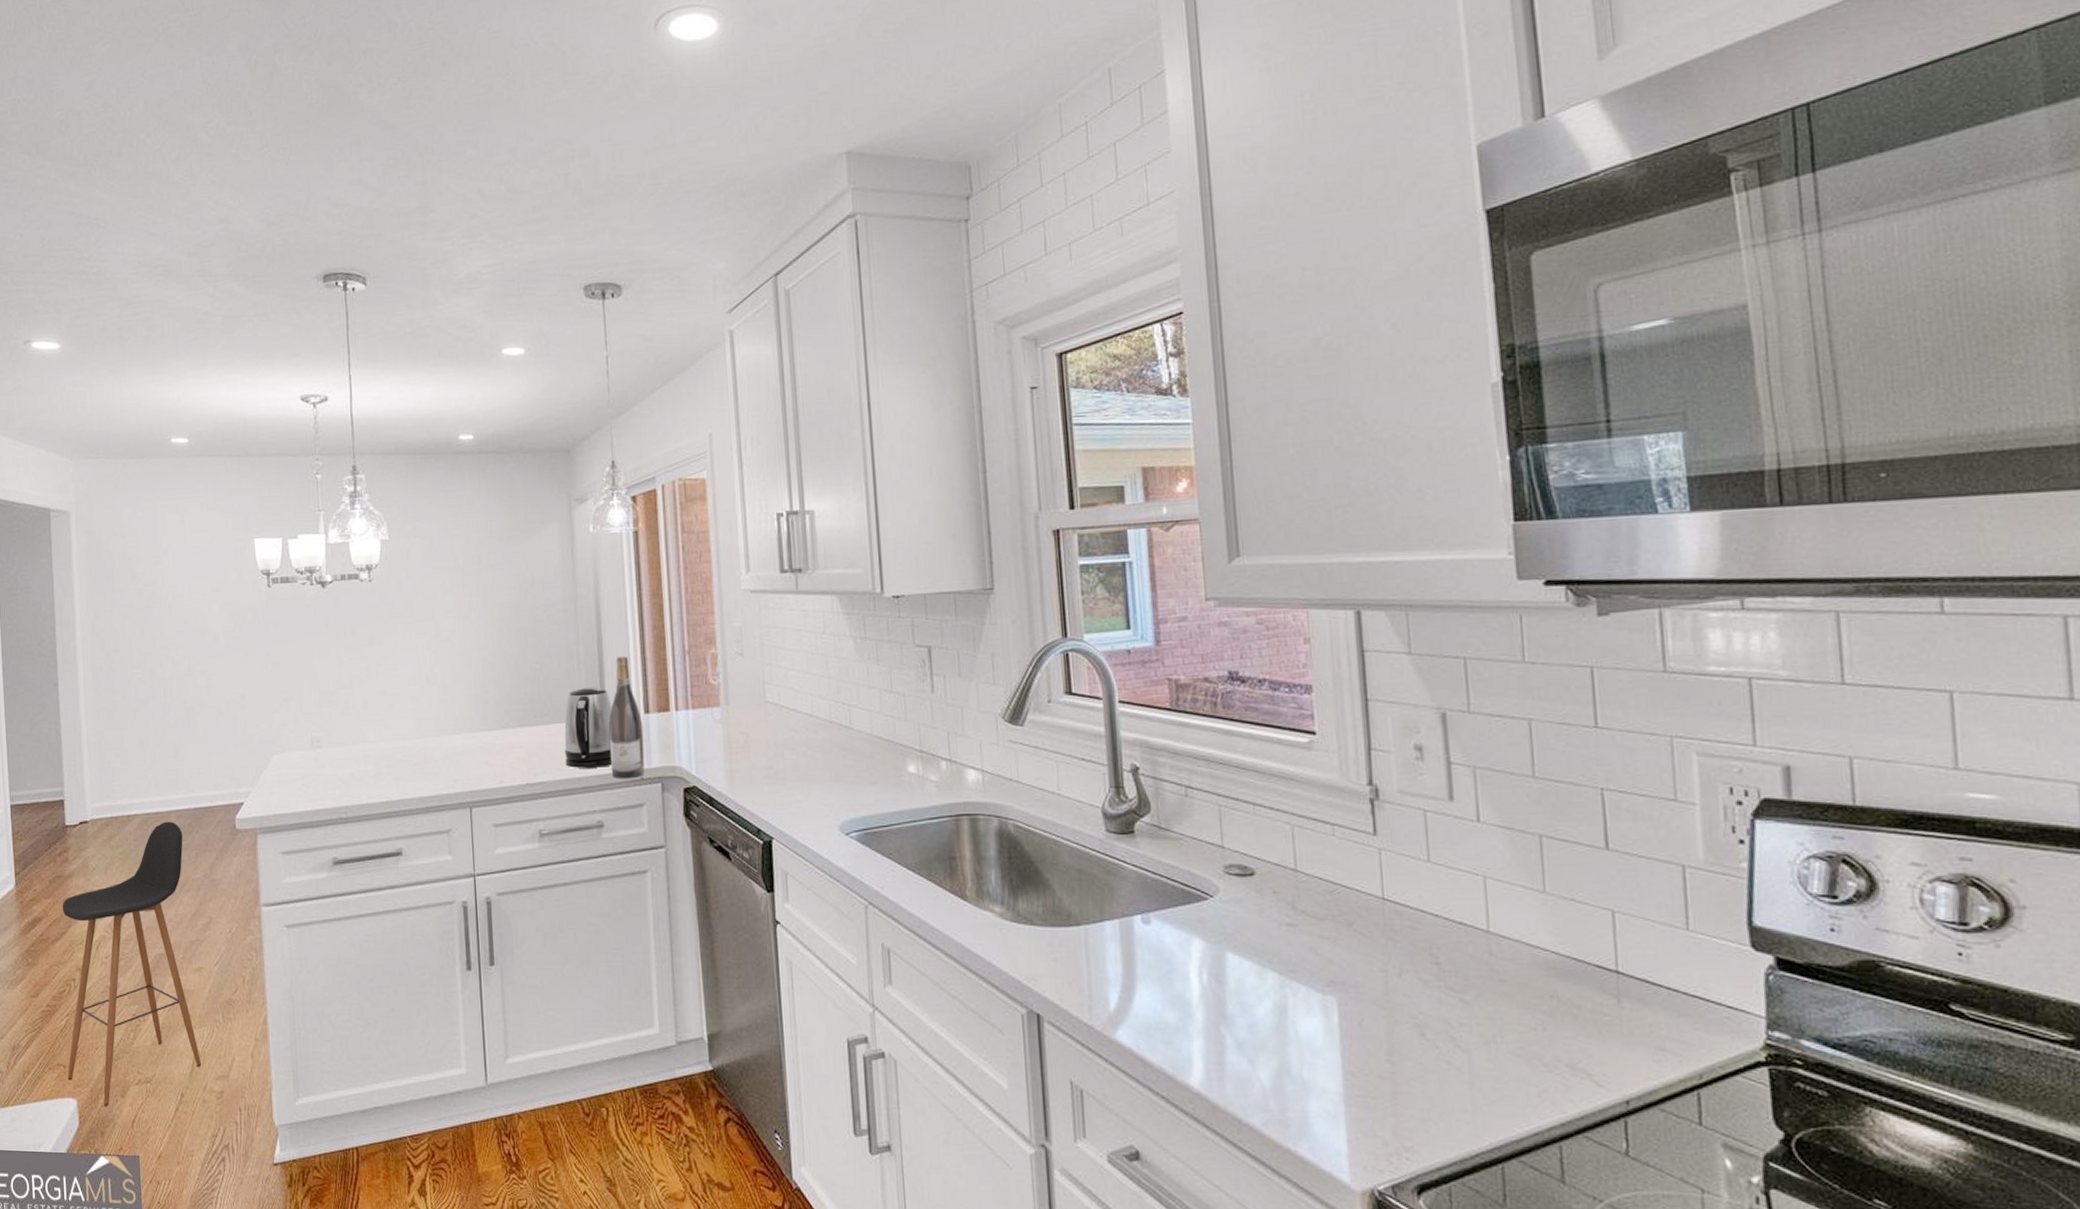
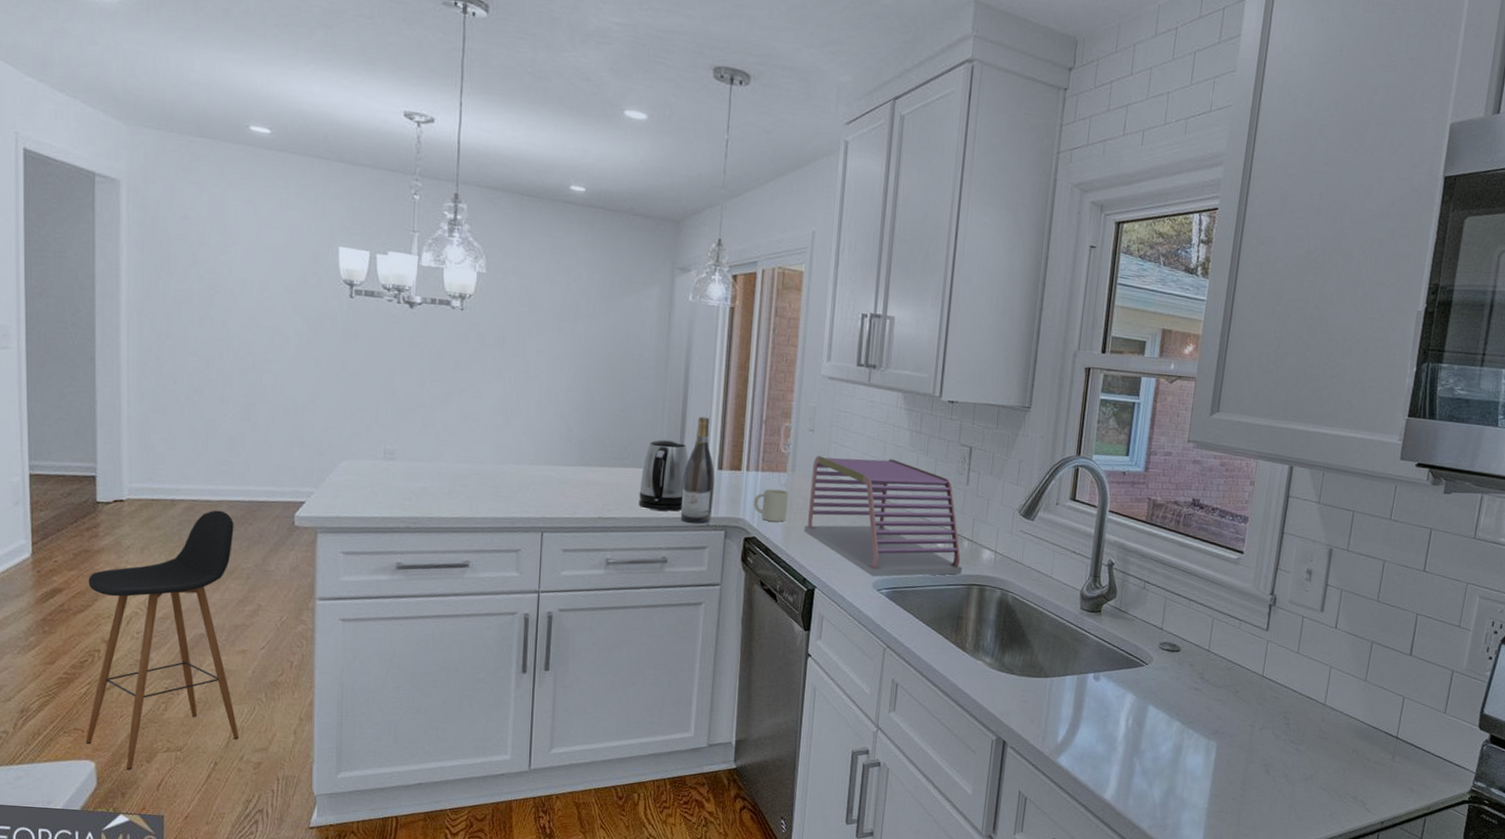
mug: none [687,727,727,766] -> present [753,488,790,522]
dish rack: none [748,674,945,818] -> present [804,456,962,577]

